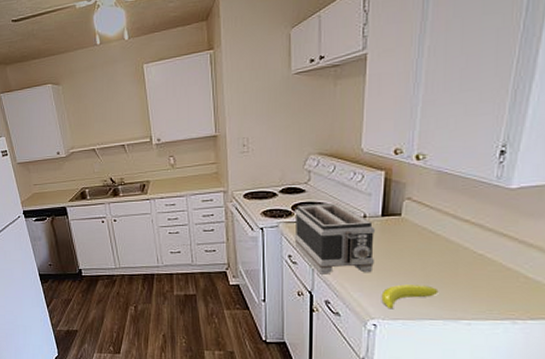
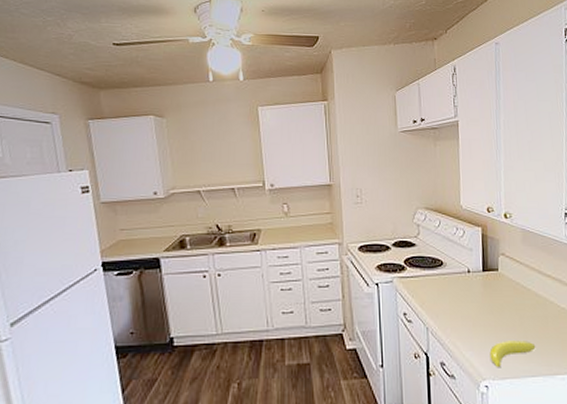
toaster: present [294,202,375,275] -> none [407,257,480,333]

